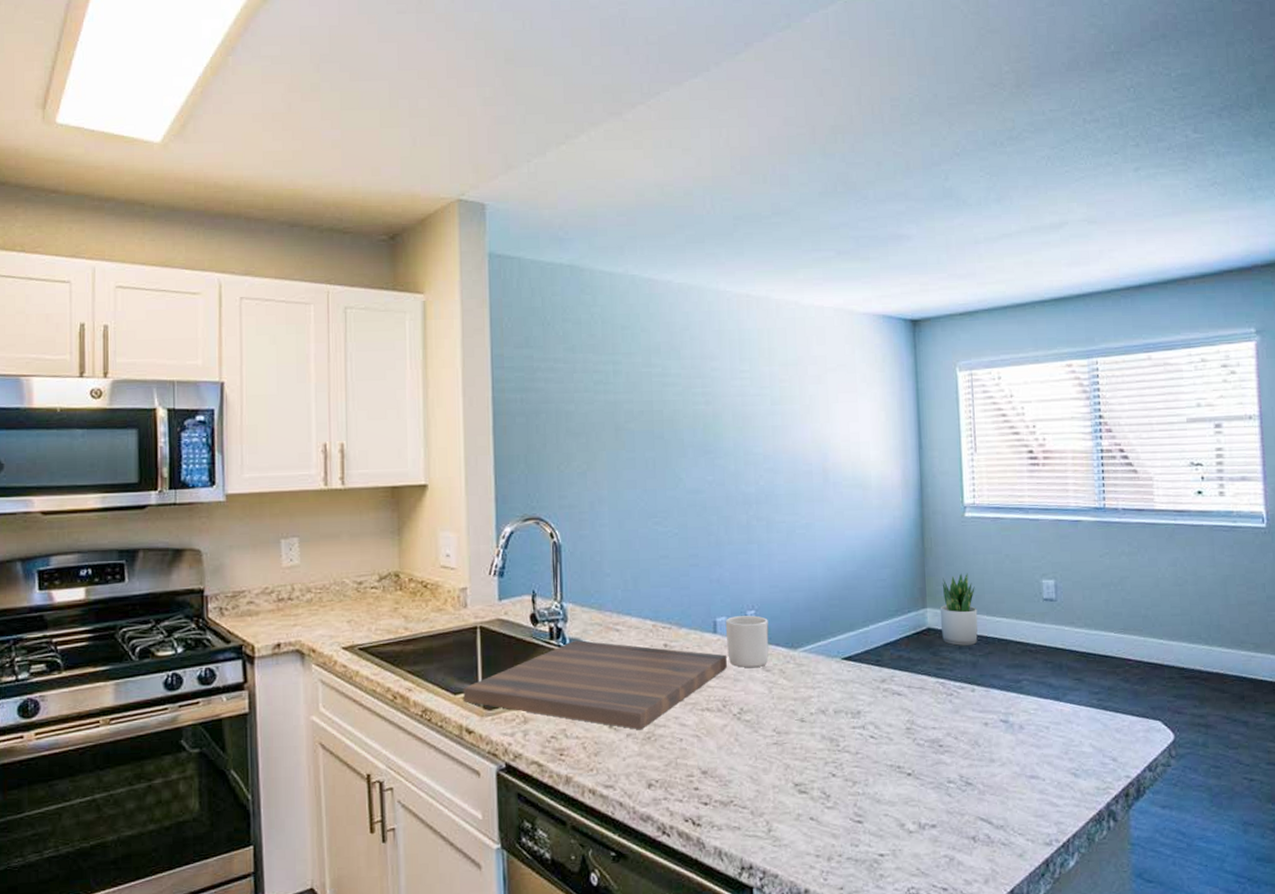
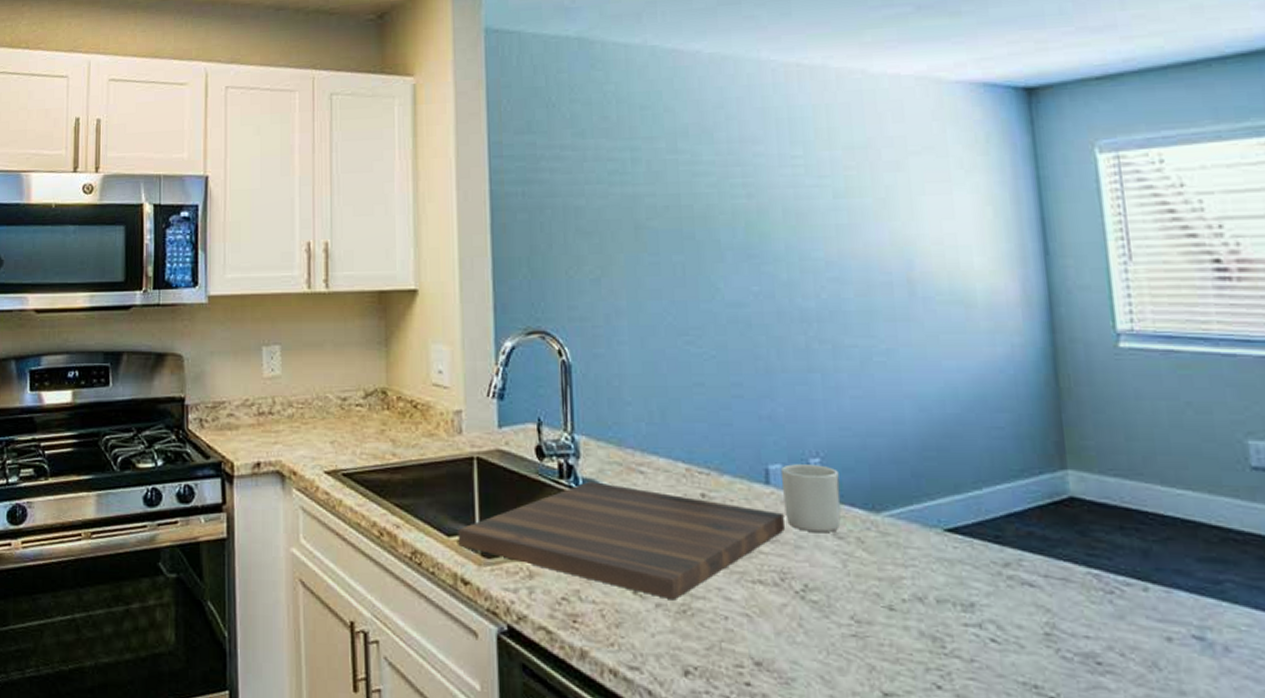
planter: present [939,573,978,646] -> none [1087,424,1149,525]

